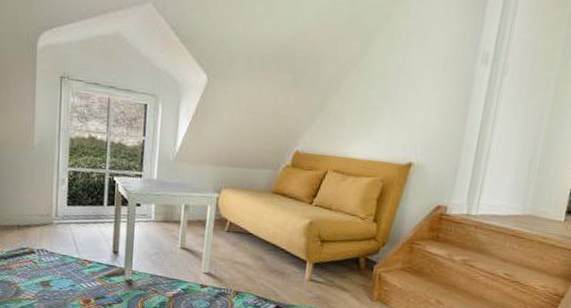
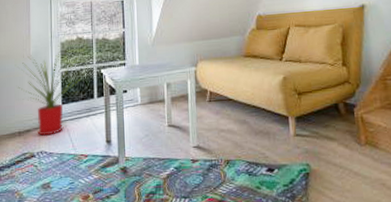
house plant: none [18,145,90,235] -> present [18,50,81,136]

